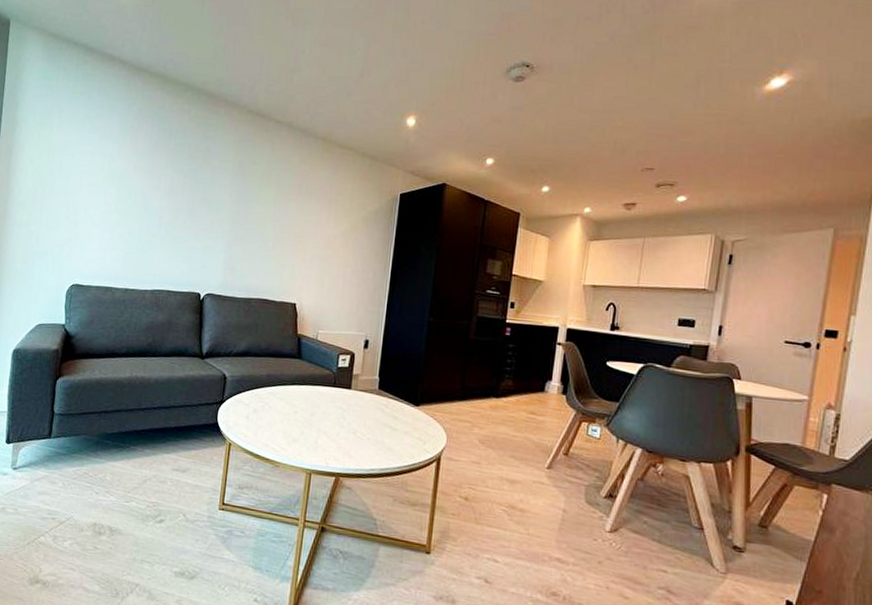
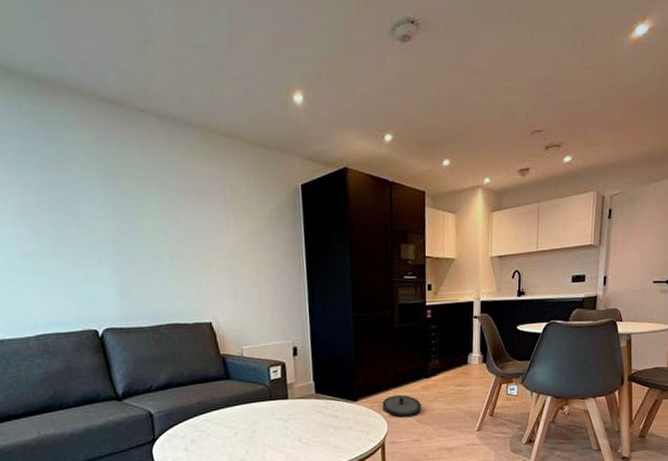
robot vacuum: none [444,408,487,436] -> present [382,394,422,418]

